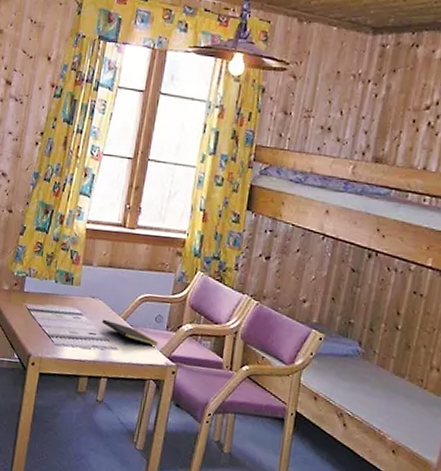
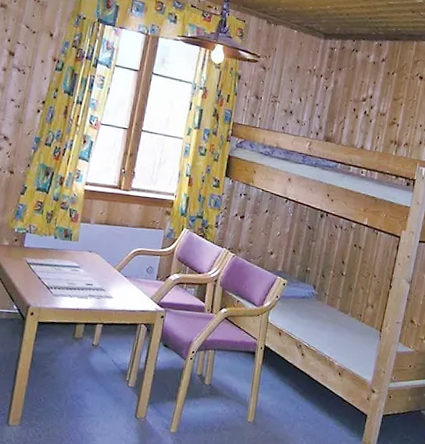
notepad: present [102,319,158,347] -> none [98,271,149,295]

